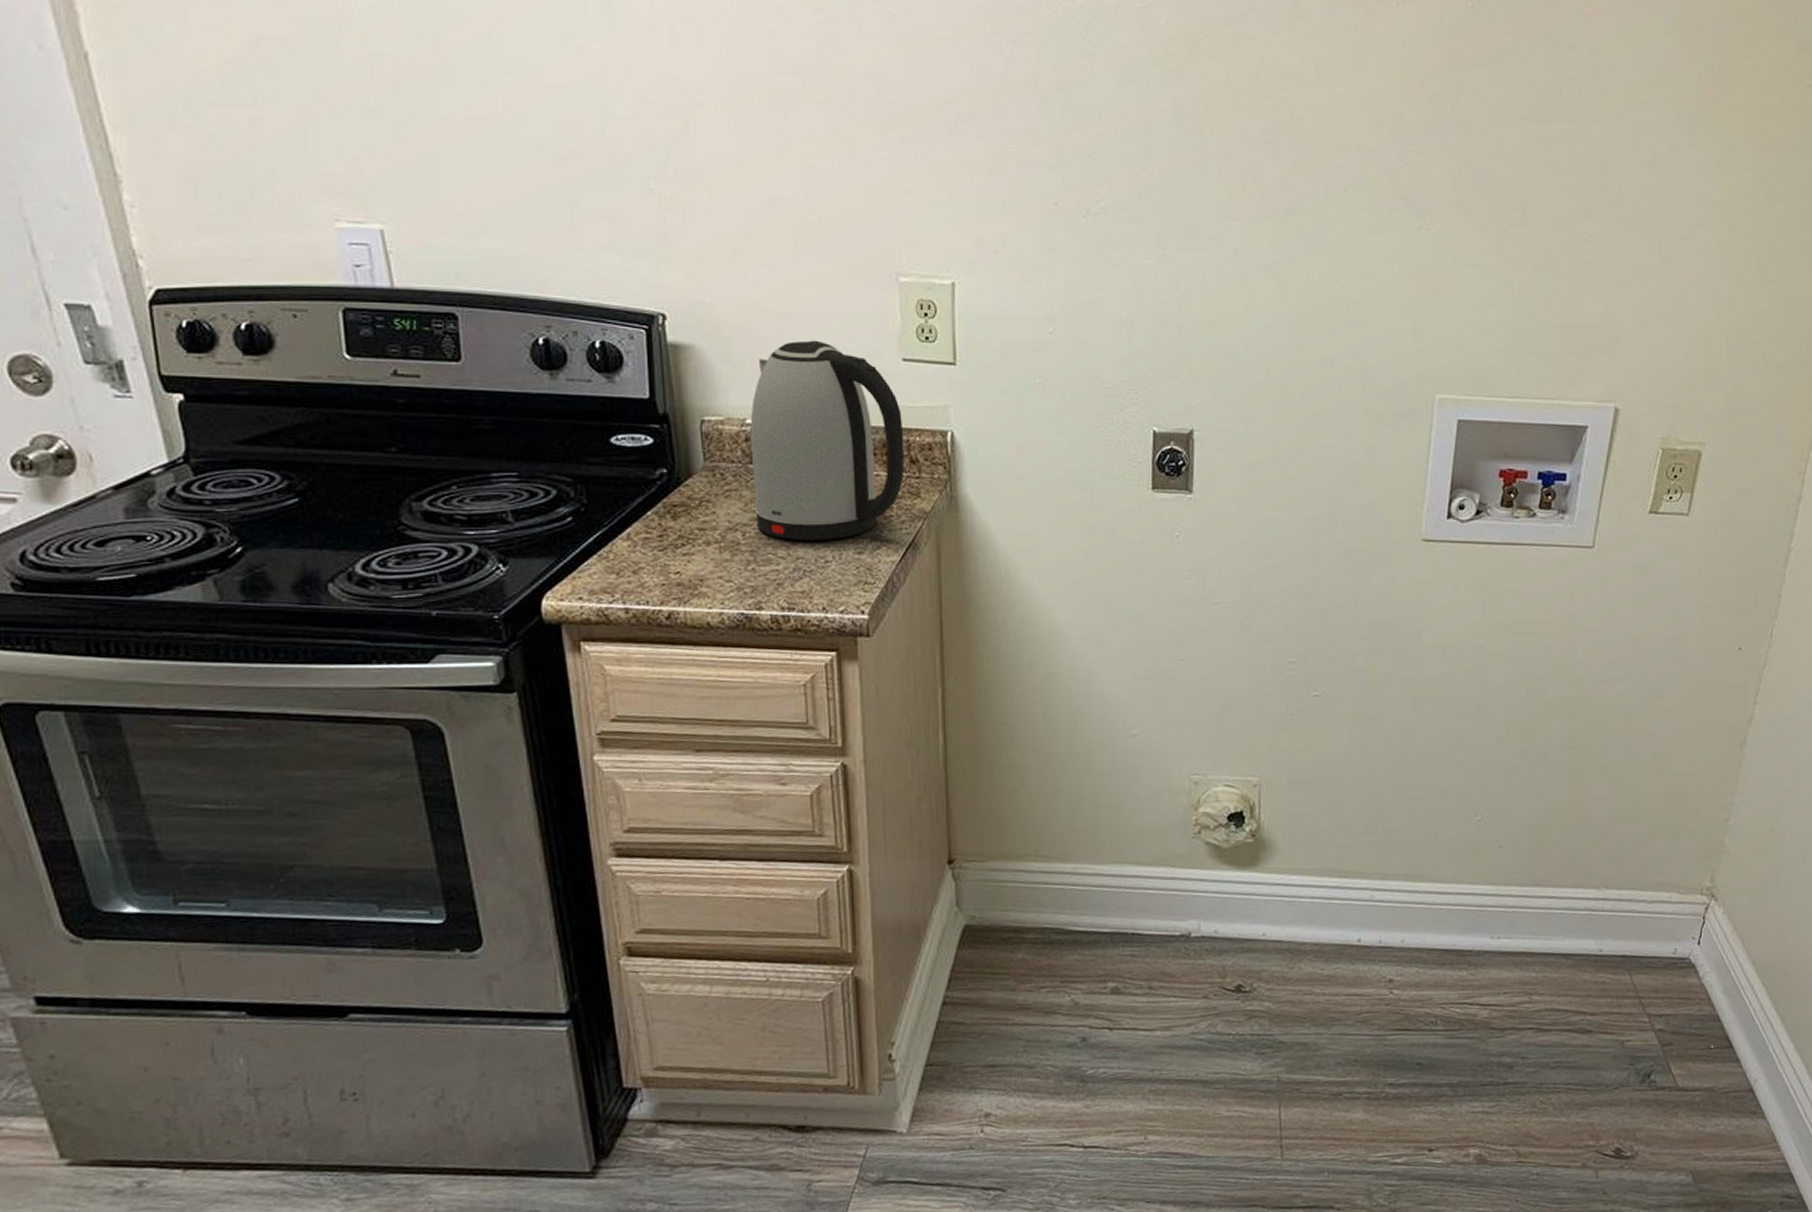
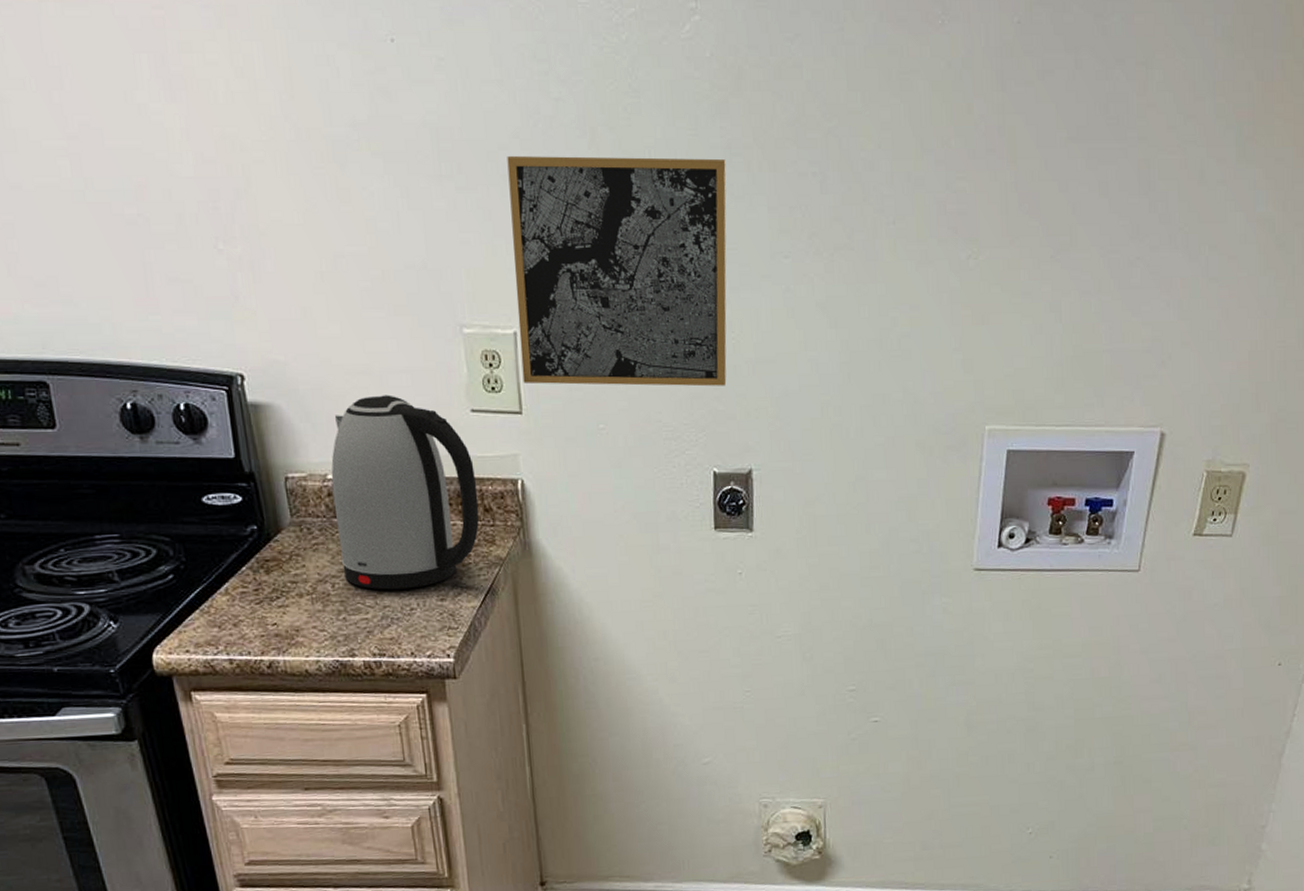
wall art: none [954,111,1177,345] -> present [507,156,727,387]

